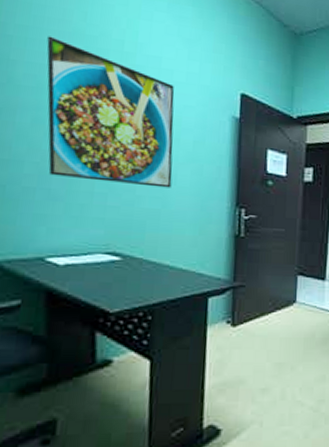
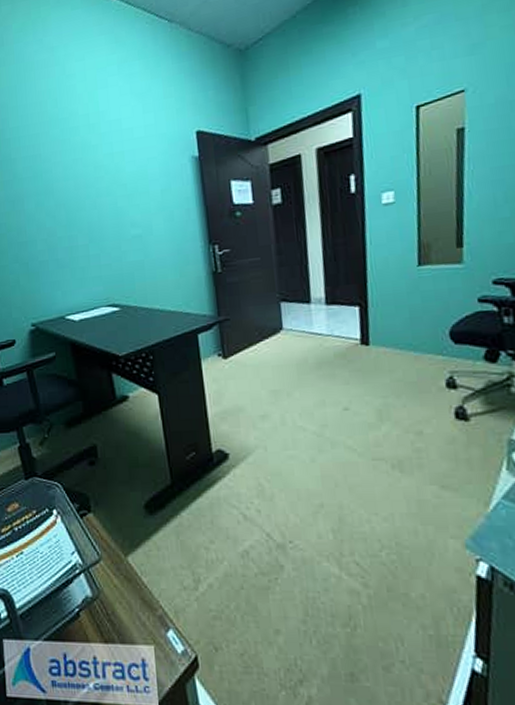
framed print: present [46,36,175,188] -> none [33,129,149,248]

